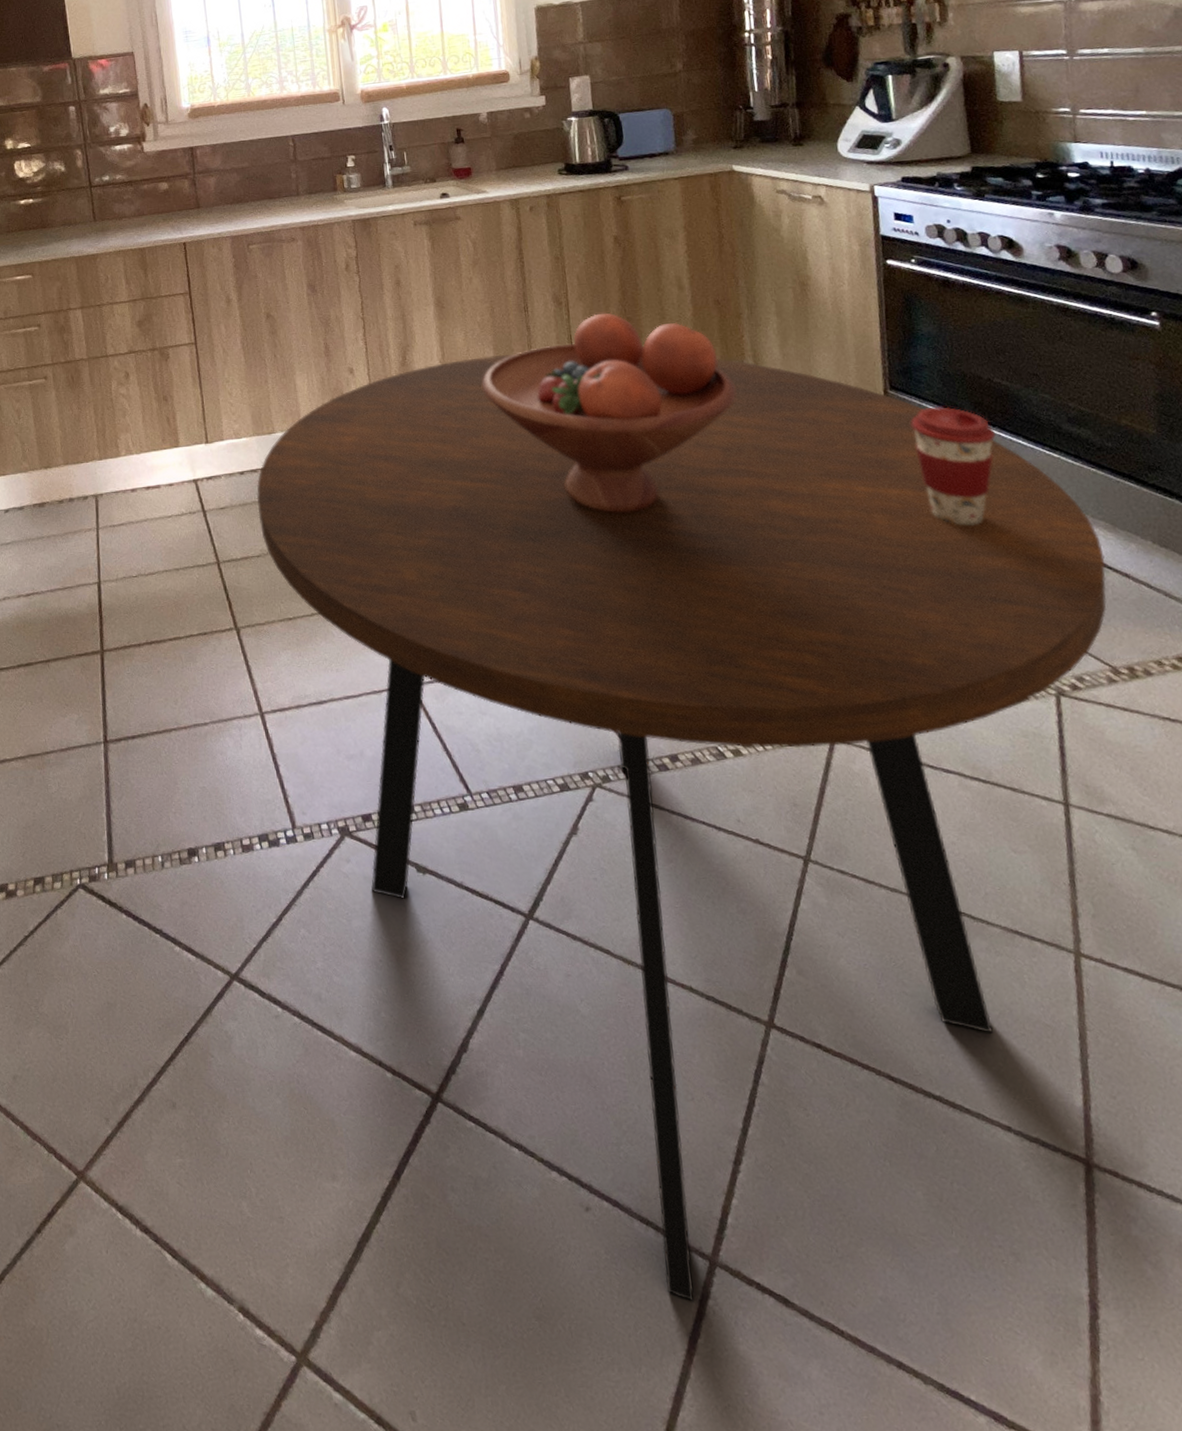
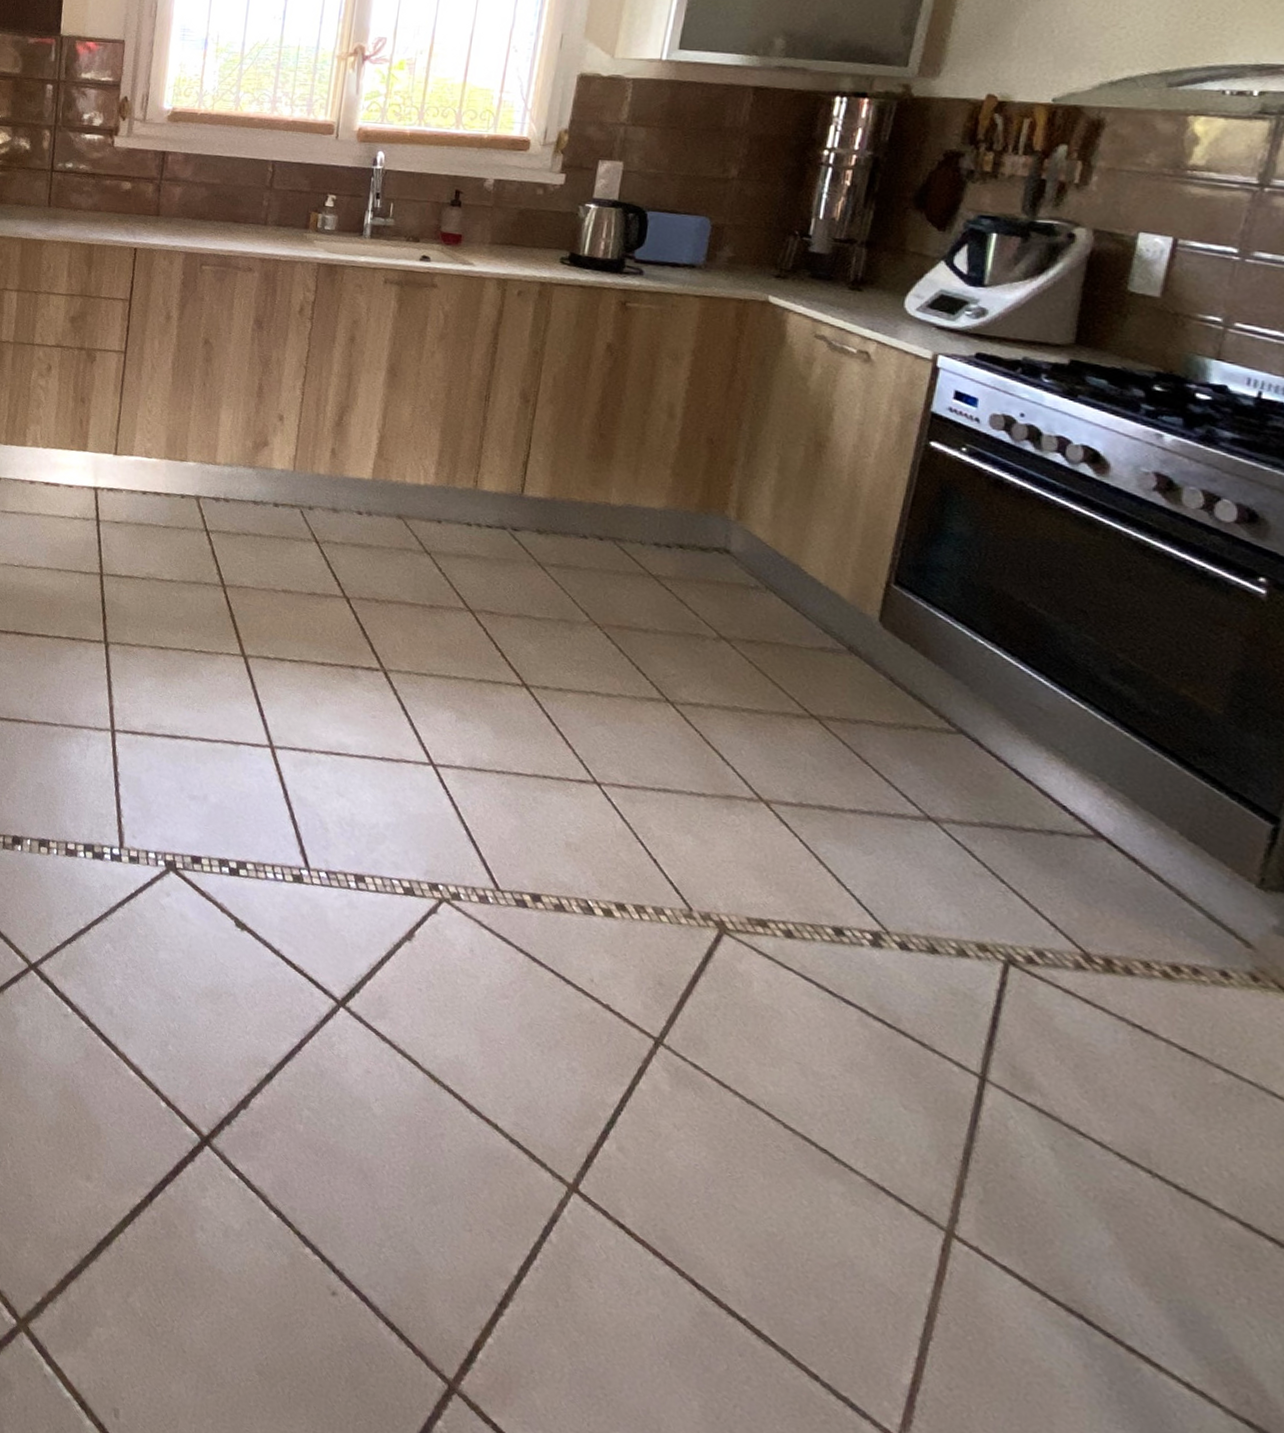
dining table: present [256,354,1107,1302] -> none [151,432,1112,1416]
fruit bowl: present [482,313,736,514] -> none [418,421,708,639]
coffee cup: present [910,406,996,526] -> none [907,614,1012,757]

